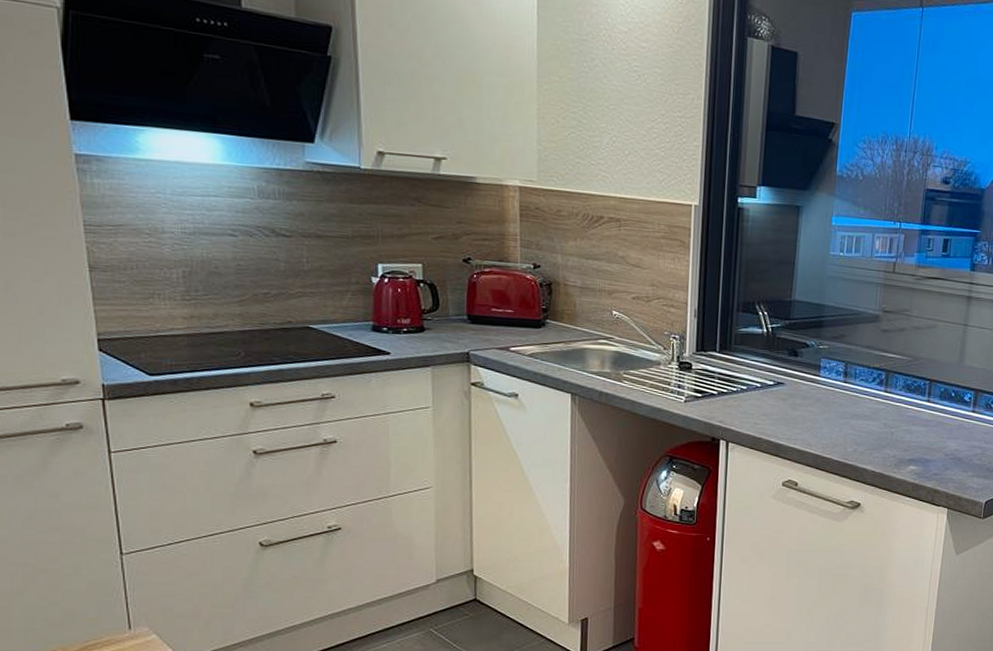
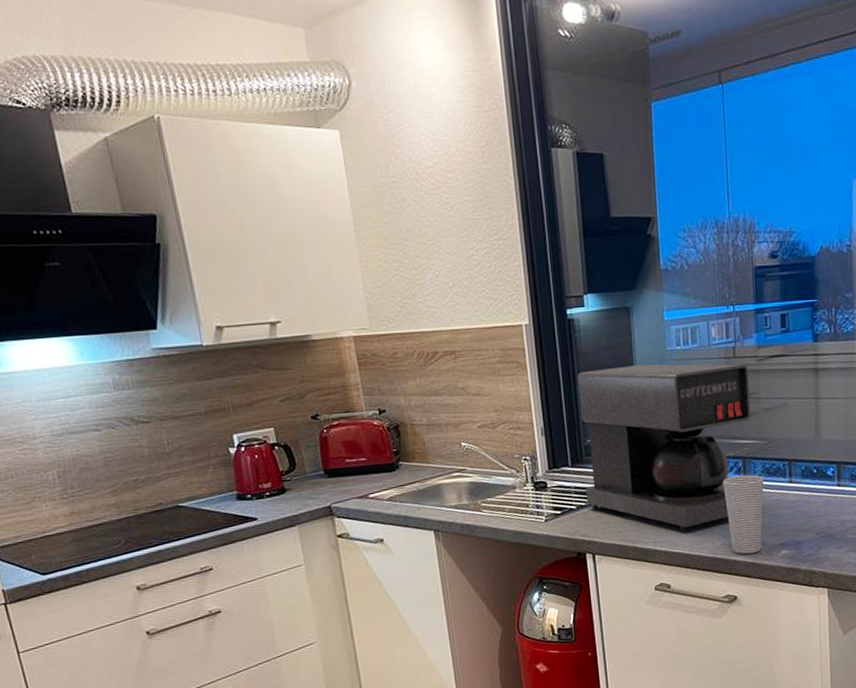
coffee maker: none [729,261,906,432] -> present [577,363,751,531]
cup: none [863,386,904,465] -> present [722,474,764,555]

